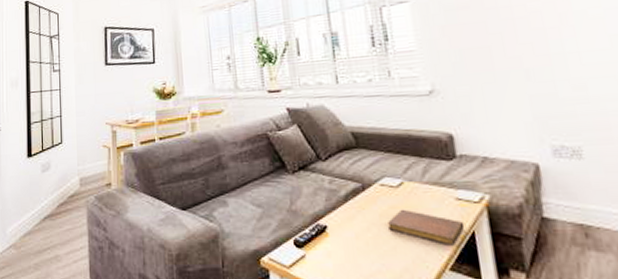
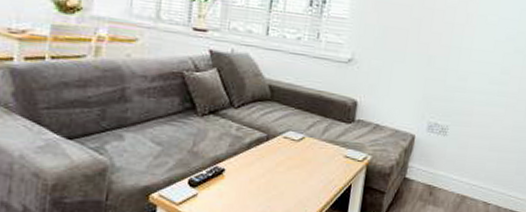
notebook: present [388,209,465,246] -> none [281,160,346,195]

